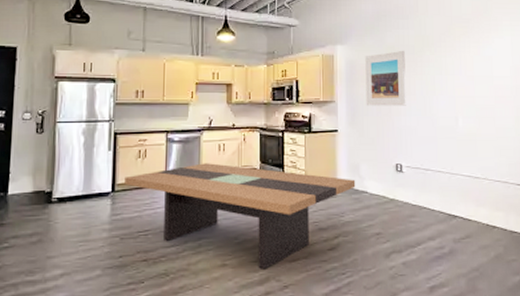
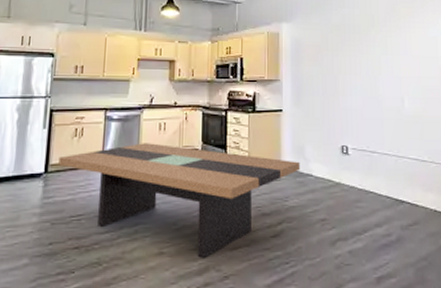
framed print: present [365,50,406,106] -> none [311,29,352,86]

